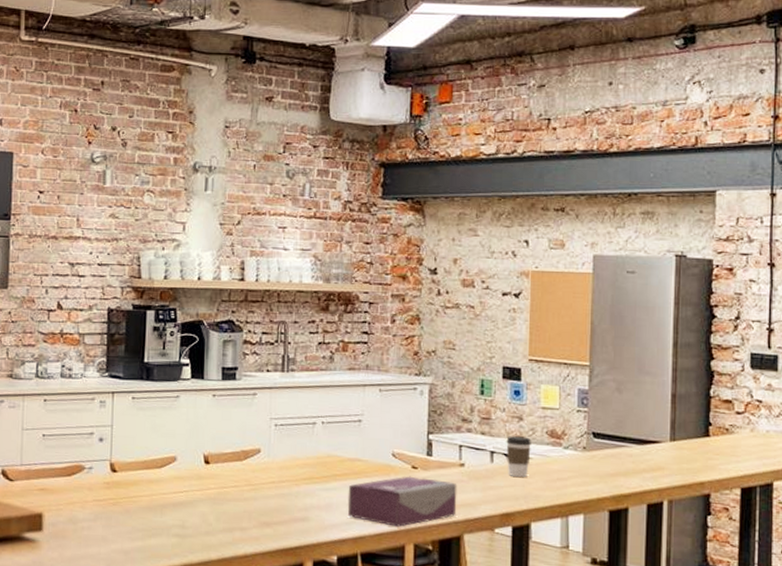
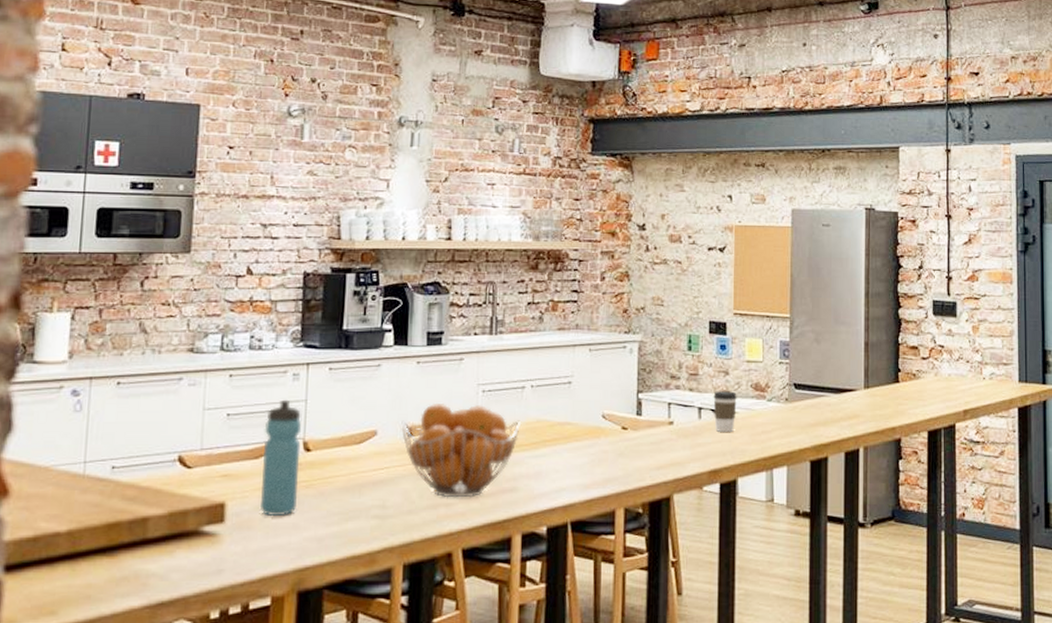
water bottle: none [73,424,109,528] -> present [261,399,302,516]
fruit basket: none [198,435,313,524] -> present [401,404,522,498]
tissue box: present [347,476,457,527] -> none [557,437,667,491]

